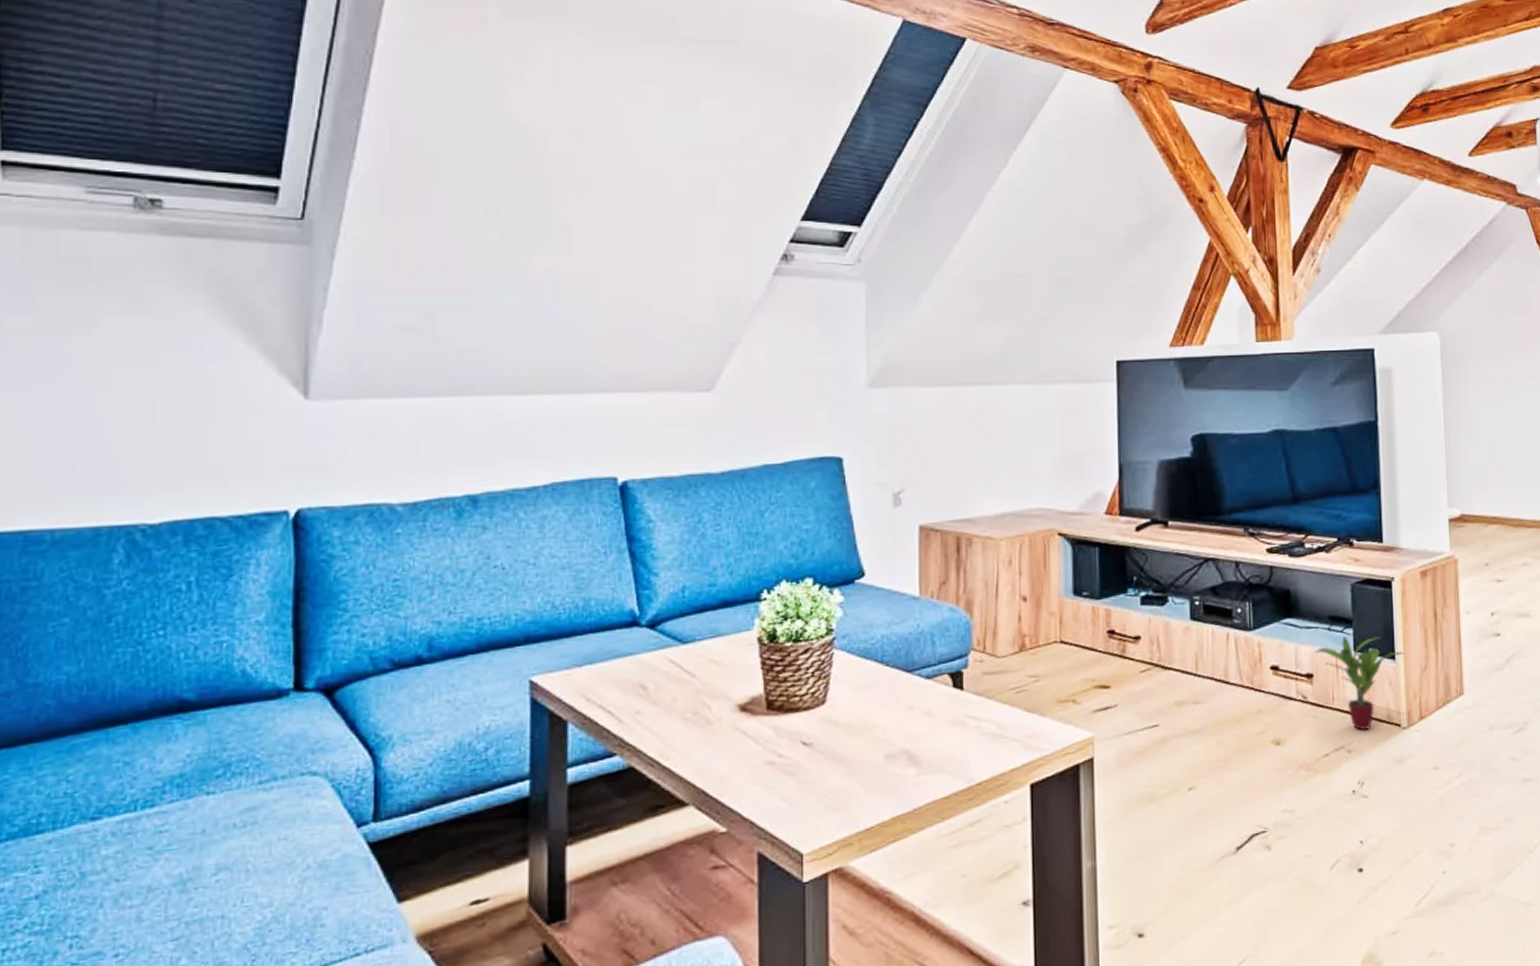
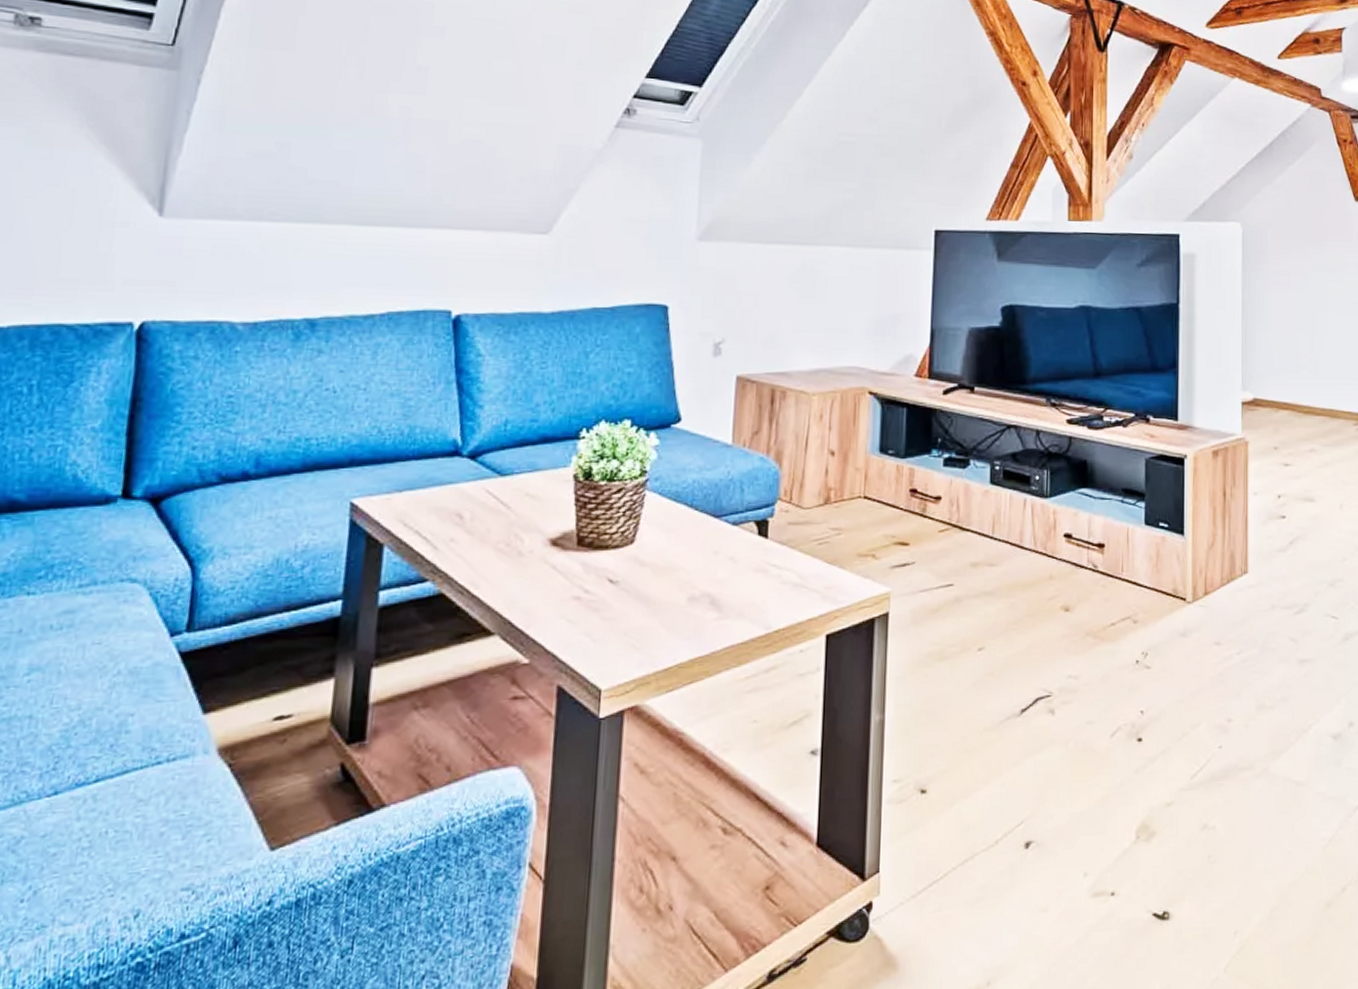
potted plant: present [1314,636,1404,730] -> none [1107,509,1193,602]

